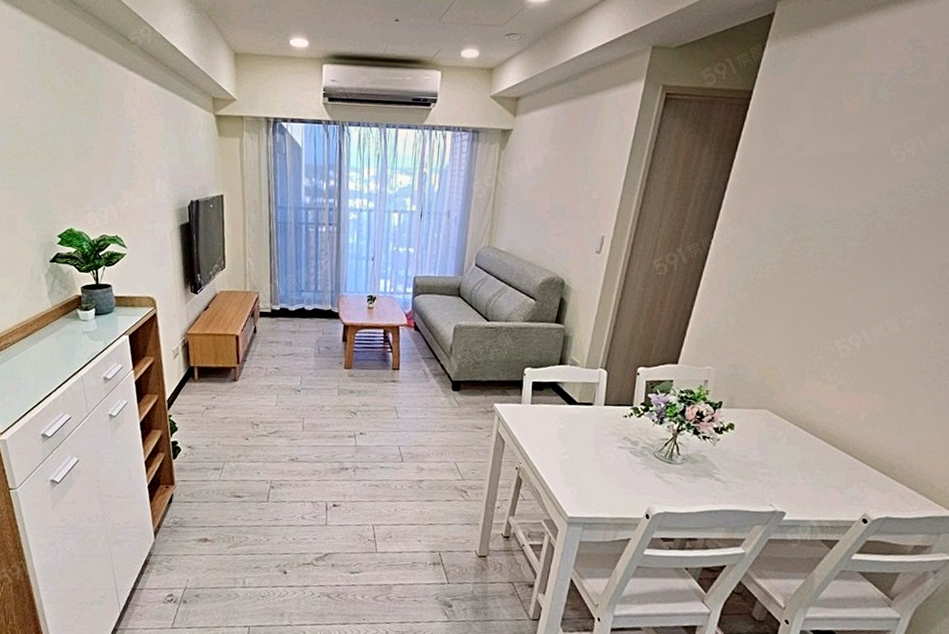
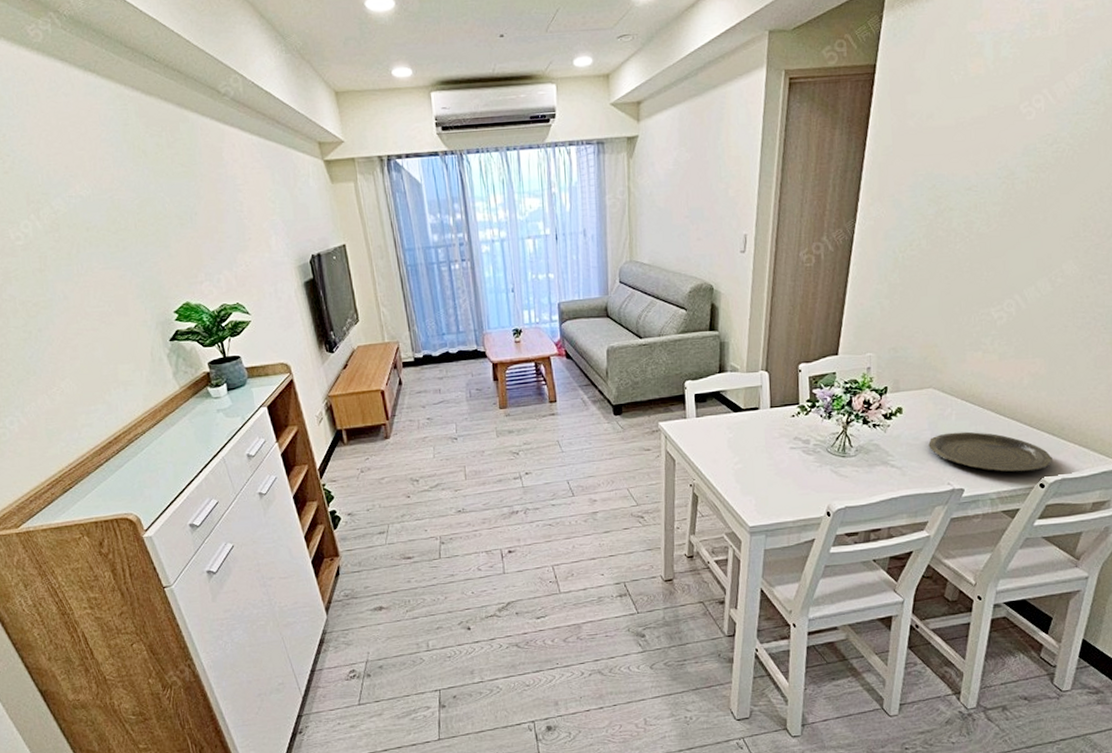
plate: none [755,455,879,506] -> present [928,431,1052,472]

